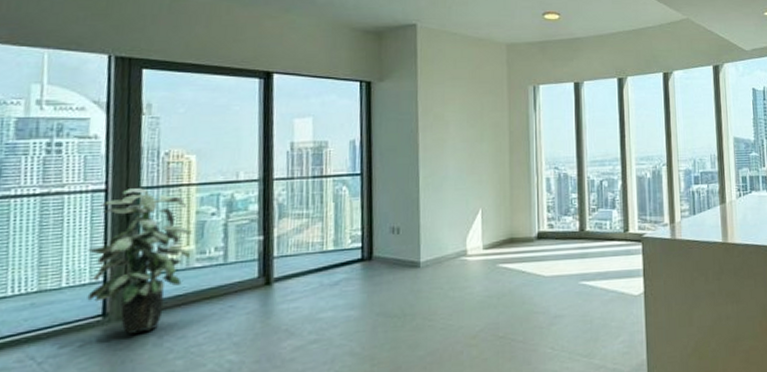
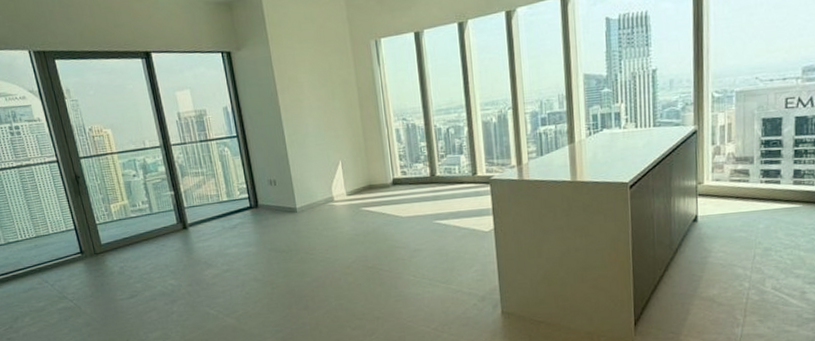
indoor plant: present [87,188,192,334] -> none [57,158,127,266]

